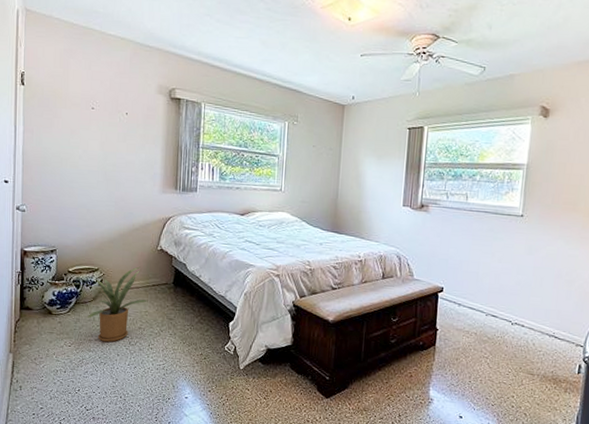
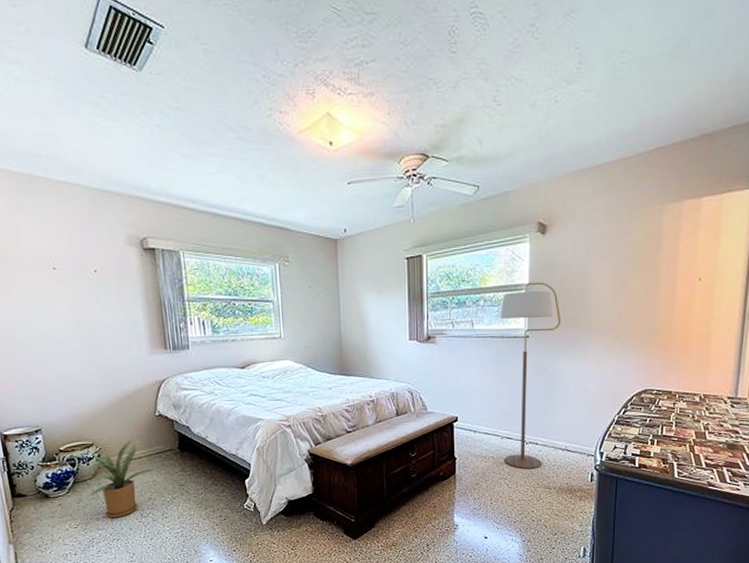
floor lamp: none [487,162,558,352] -> present [500,282,561,470]

